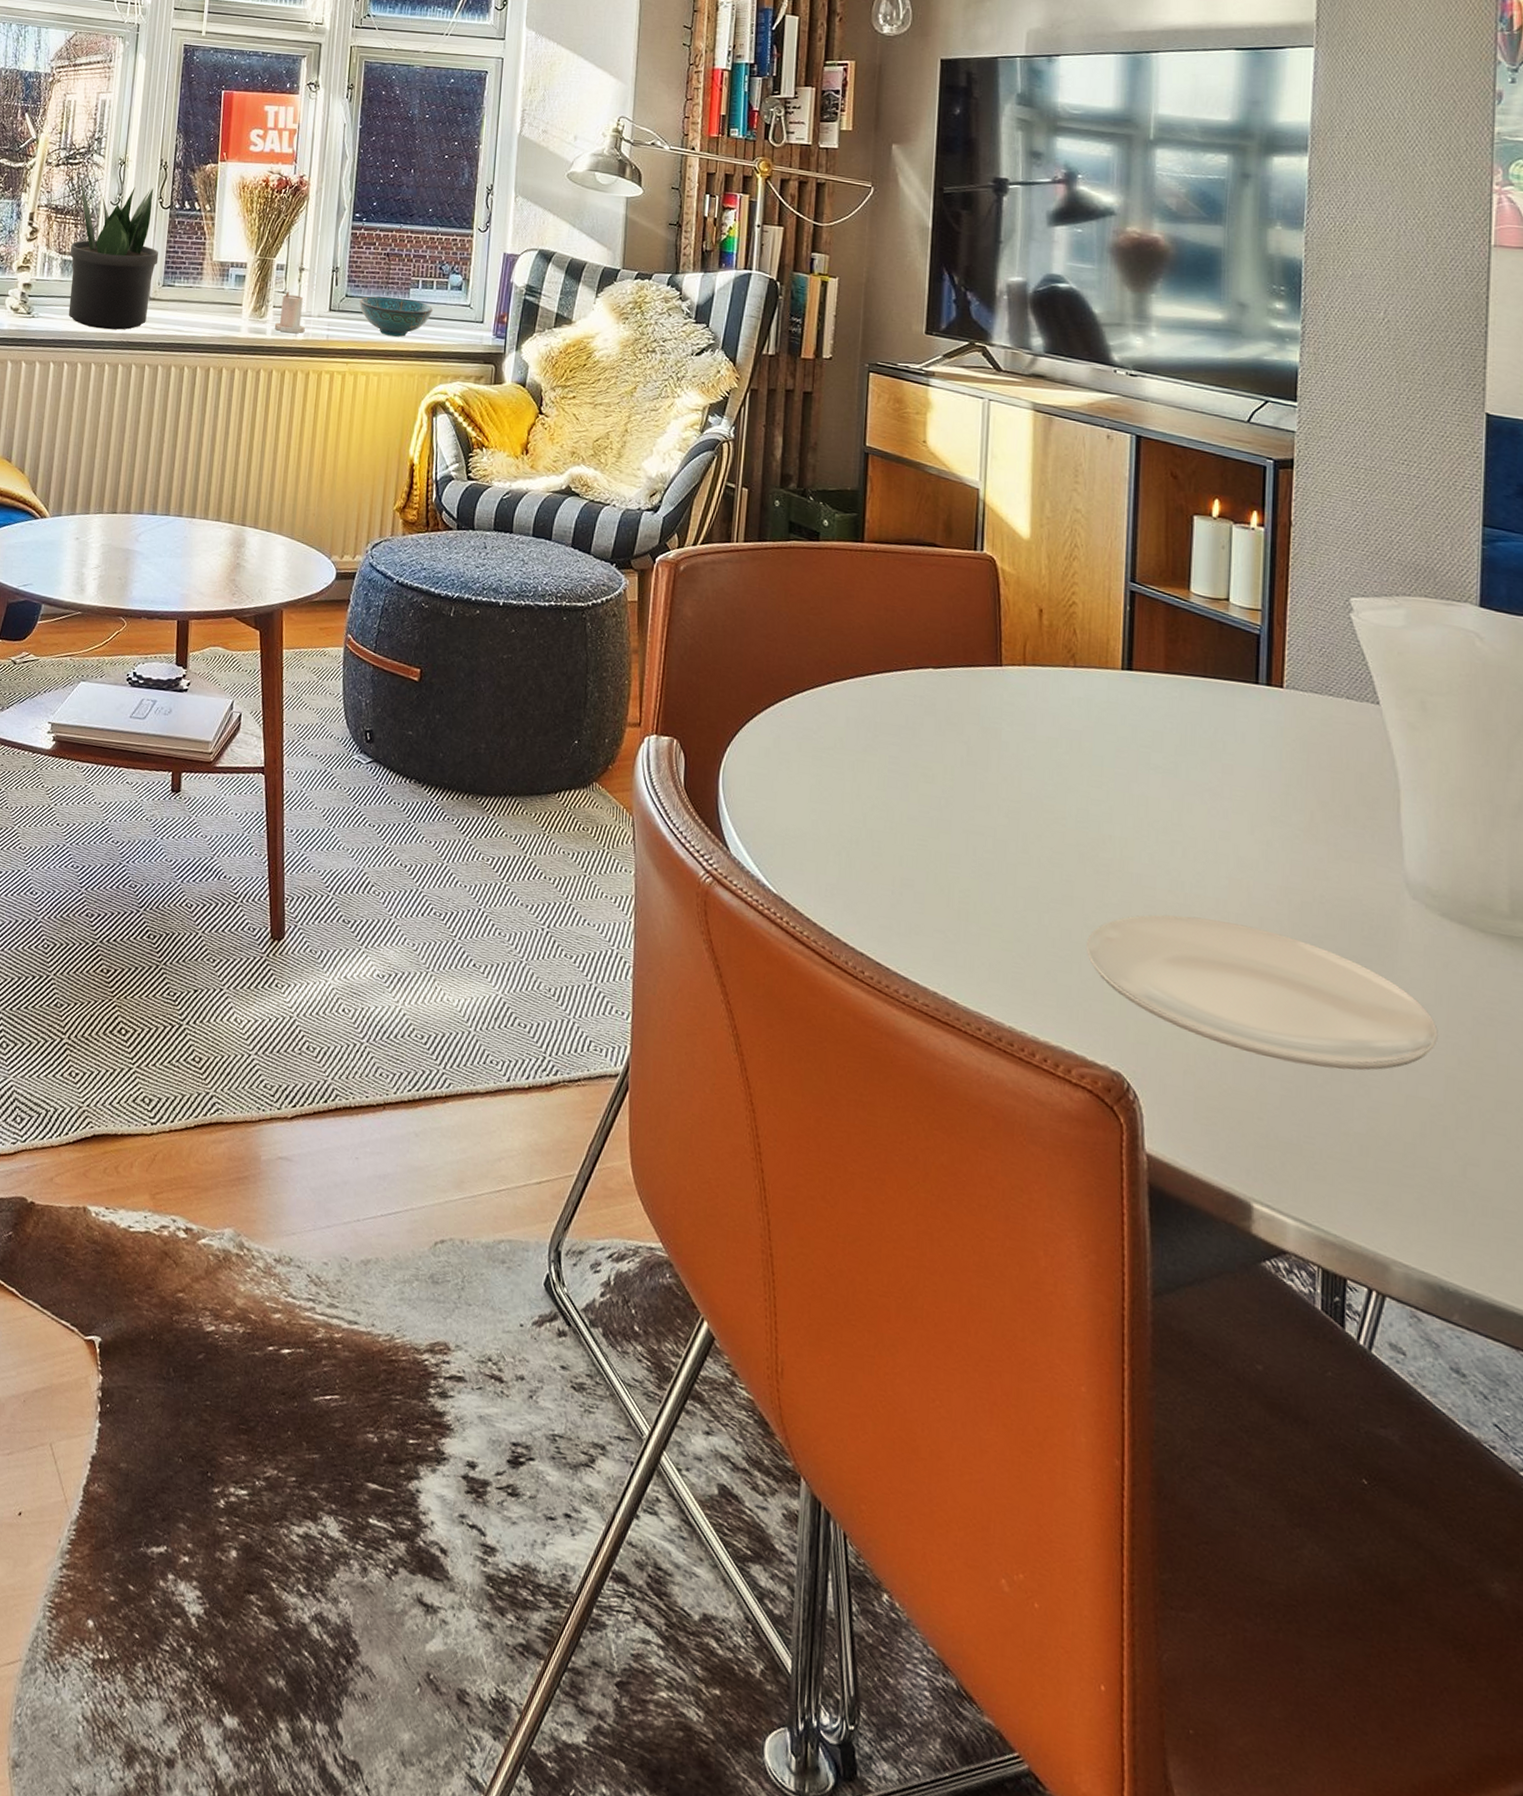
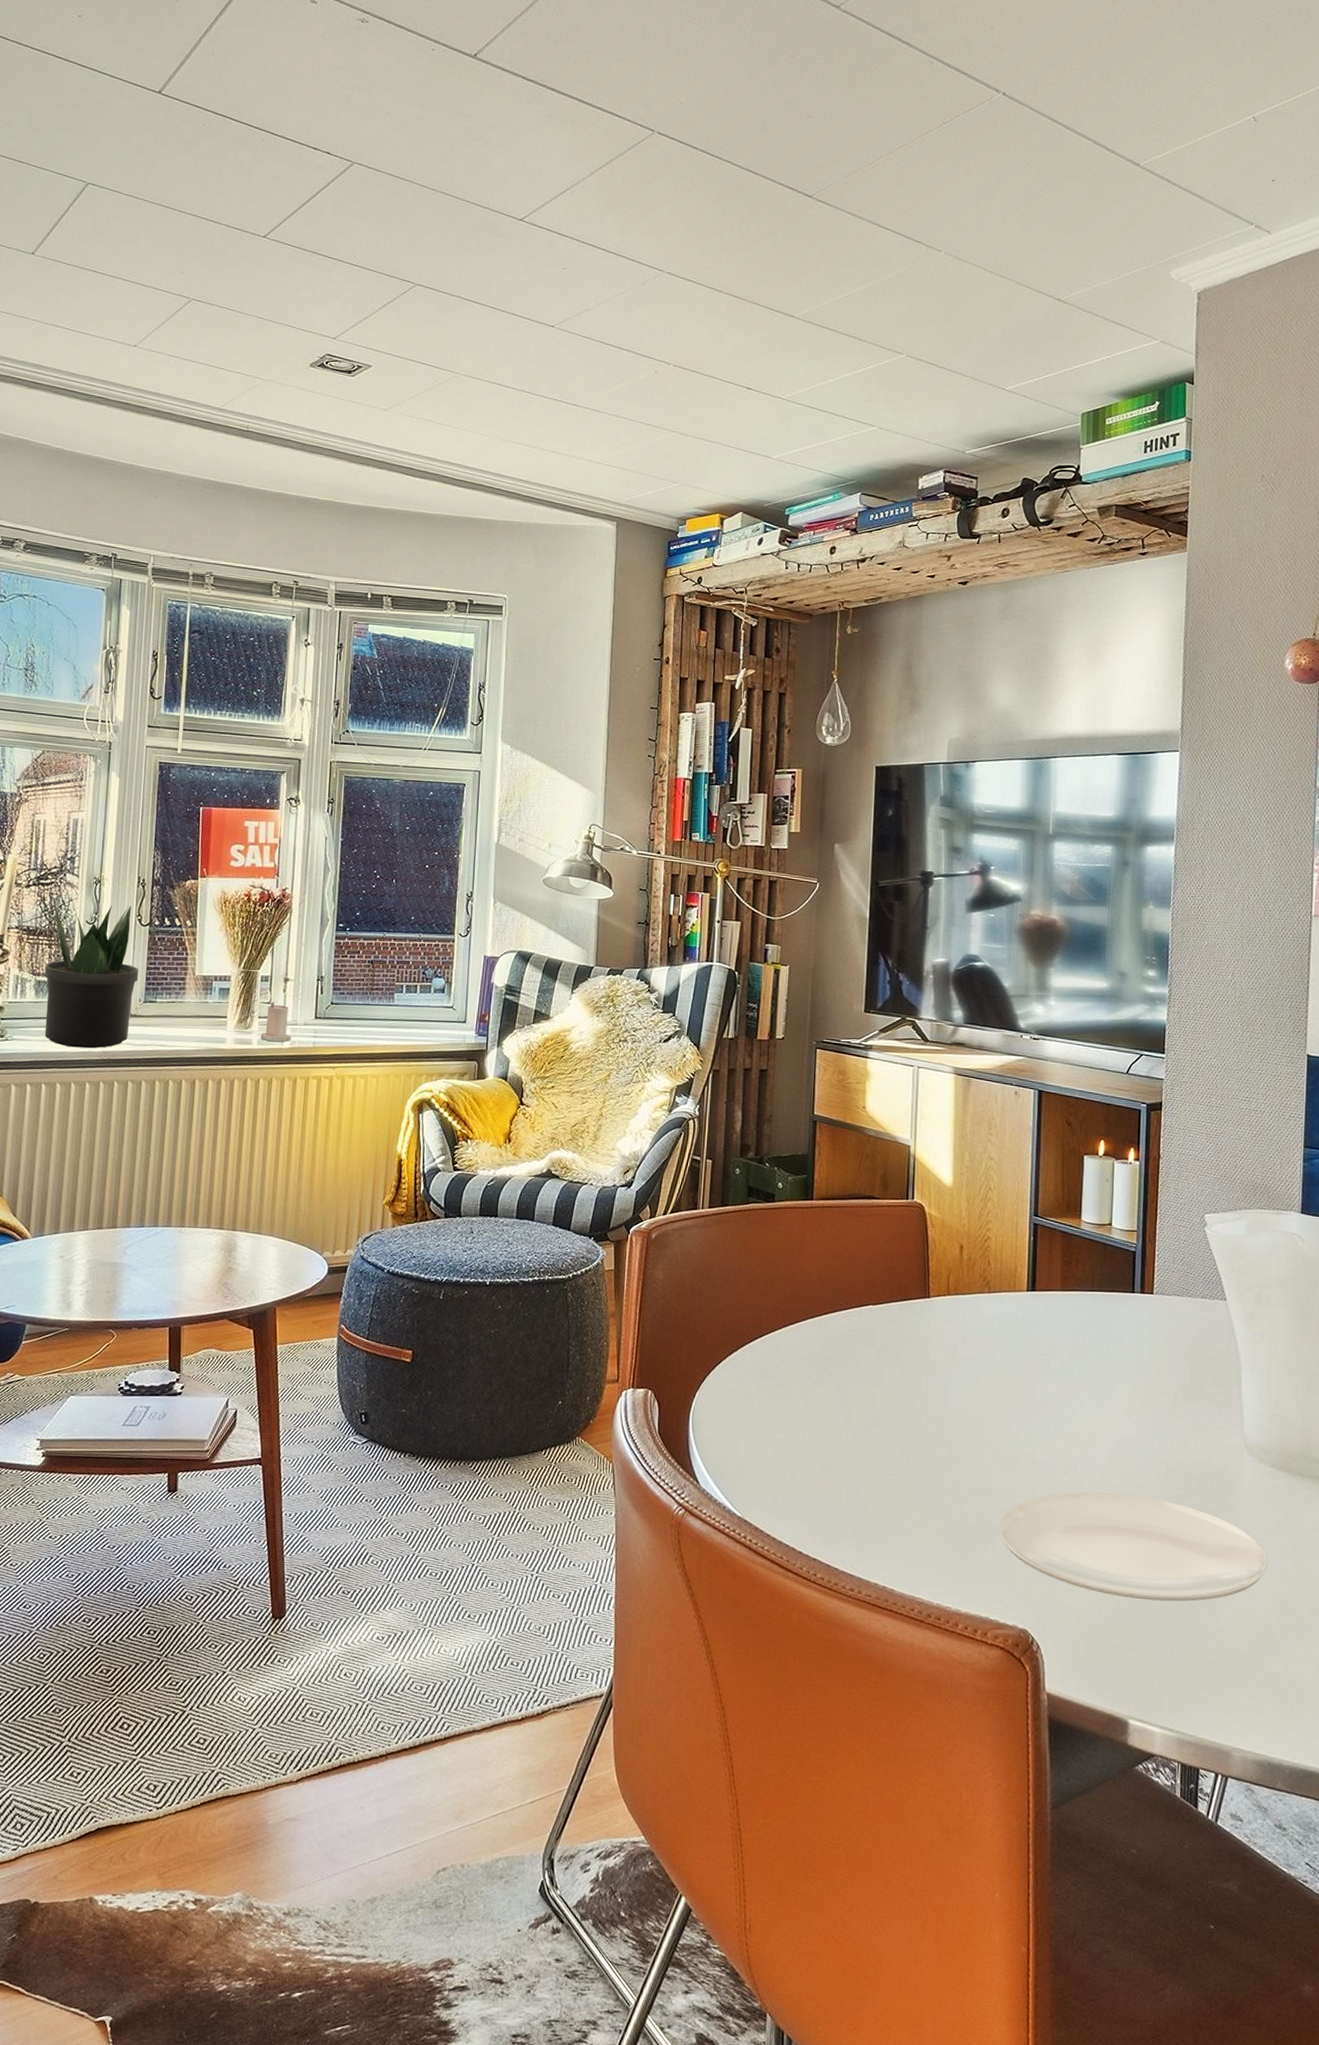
decorative bowl: present [359,296,434,337] -> none [345,1002,418,1040]

